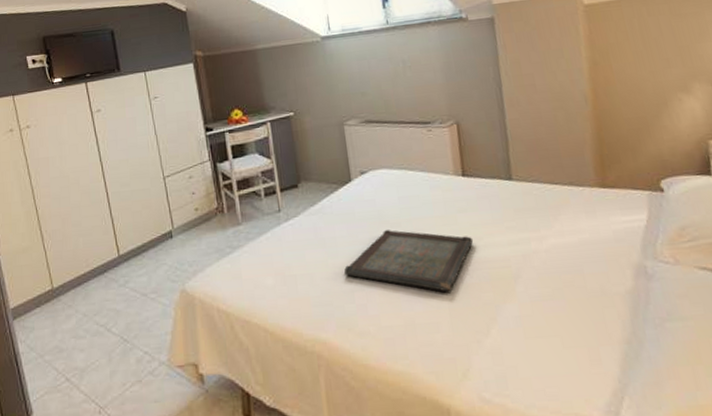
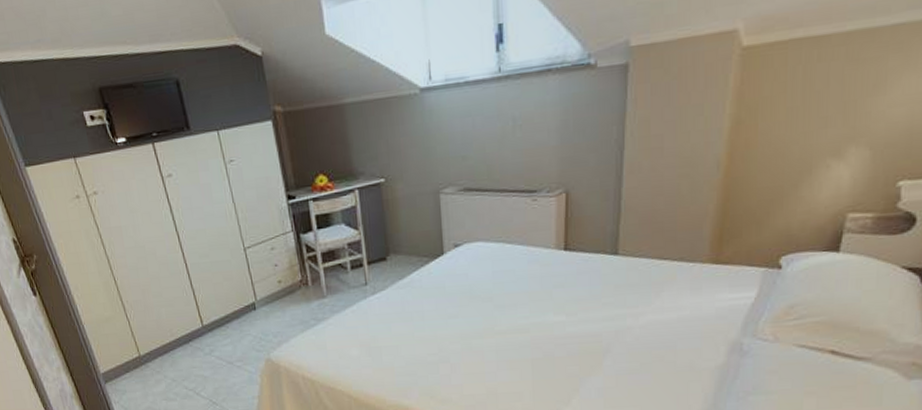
serving tray: present [343,230,474,292] -> none [429,304,567,365]

